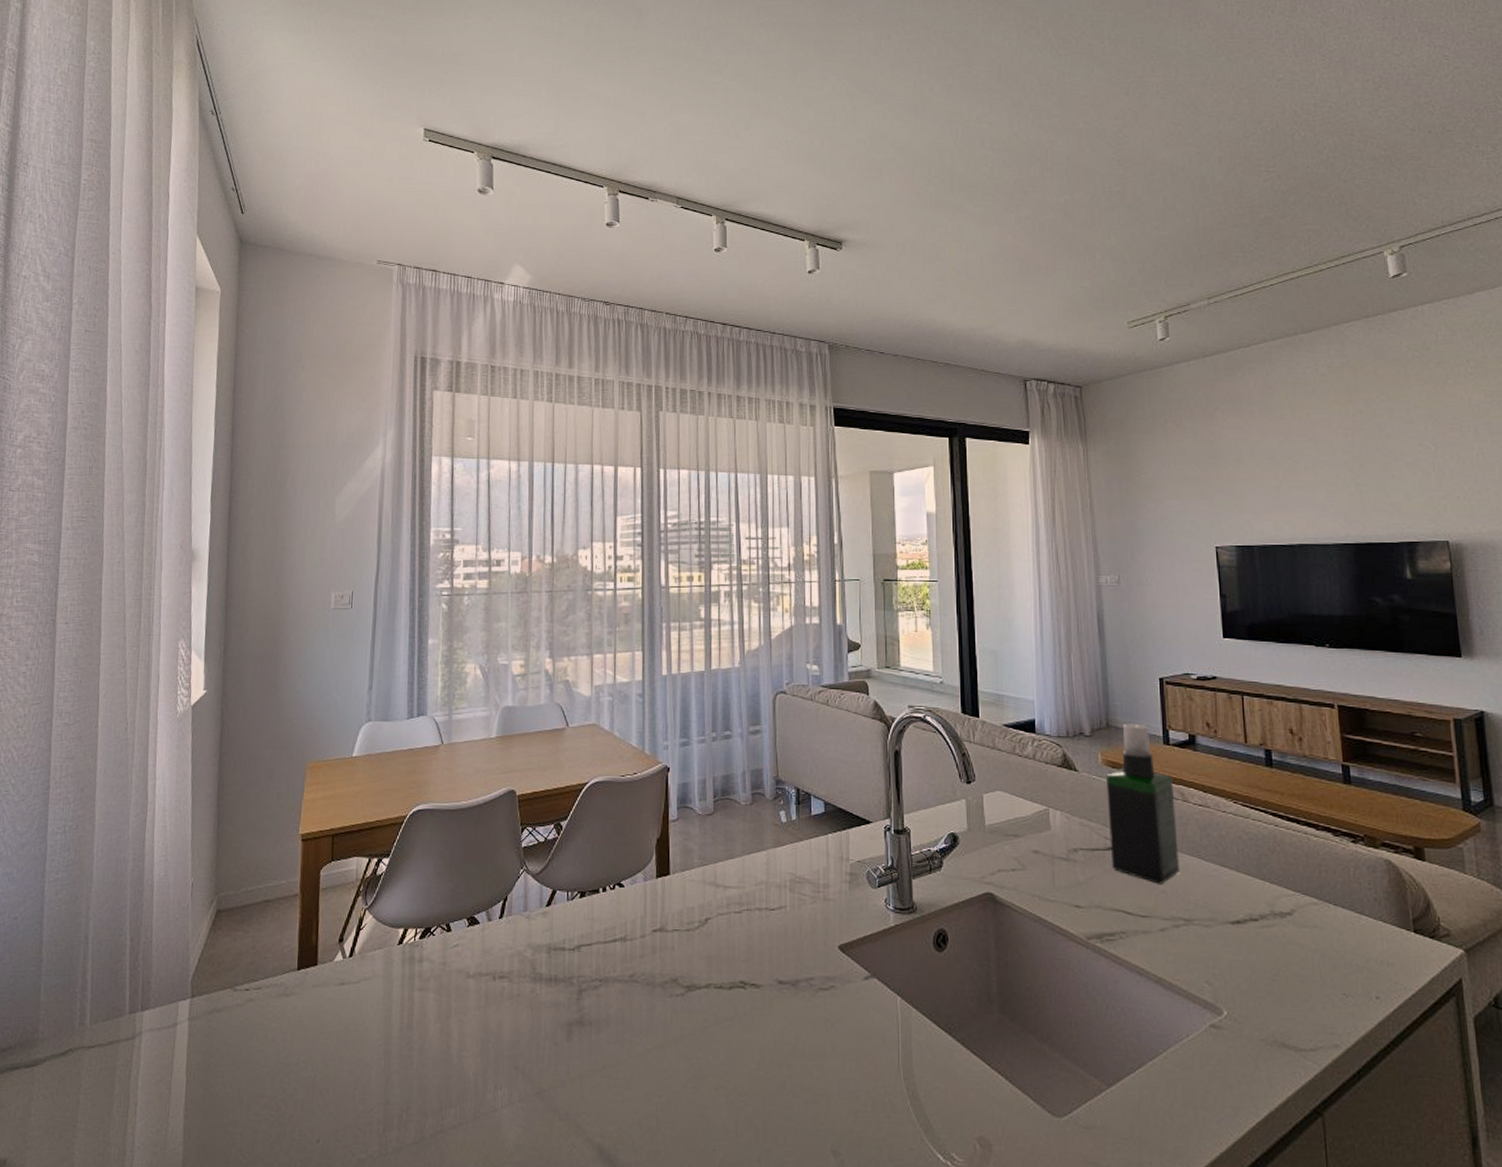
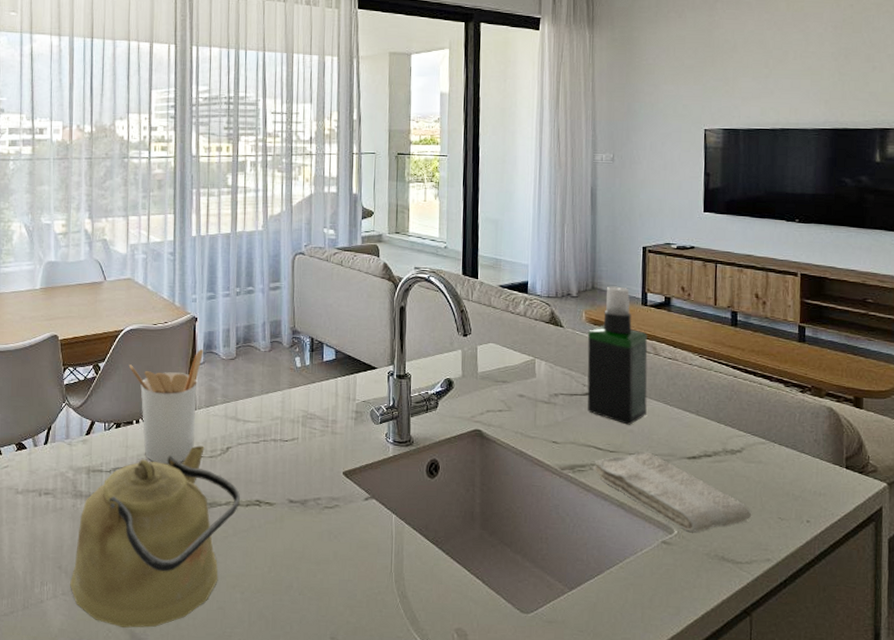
kettle: none [528,917,722,1142] -> present [70,445,240,628]
utensil holder: none [595,804,677,940] -> present [129,349,203,465]
washcloth: none [1123,916,1312,1013] -> present [592,451,752,532]

